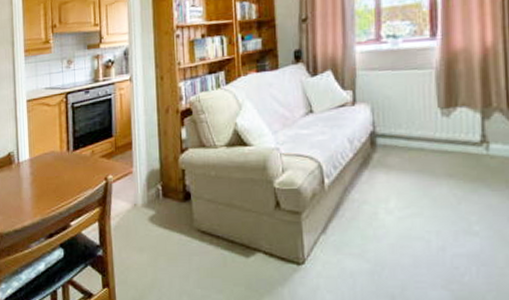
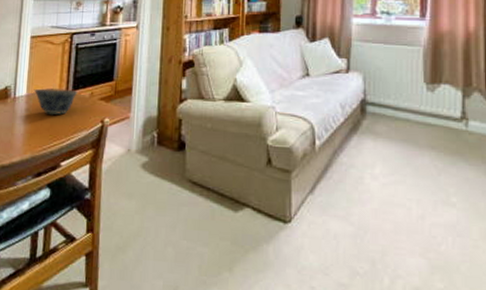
bowl: none [36,149,79,177] -> present [33,88,78,116]

